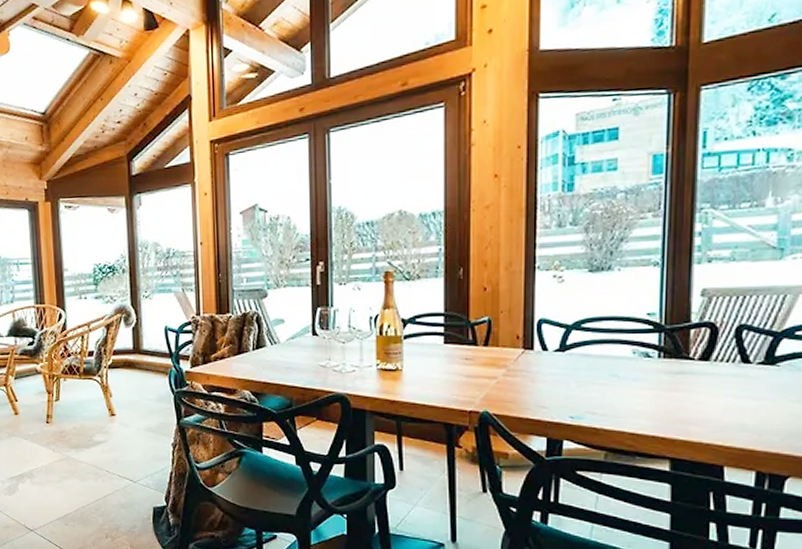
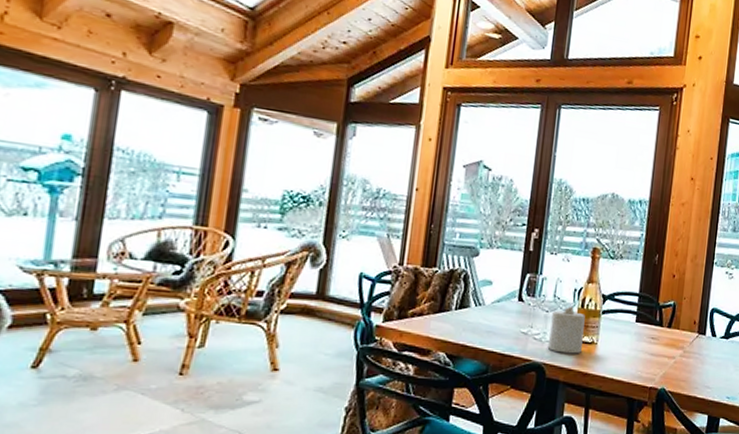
candle: none [348,334,386,383] -> present [547,306,585,354]

